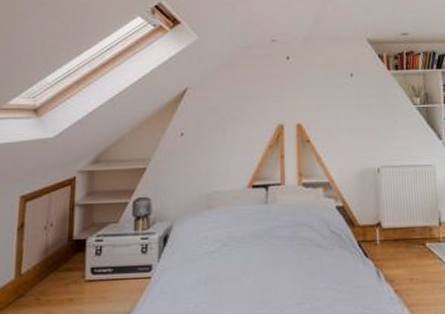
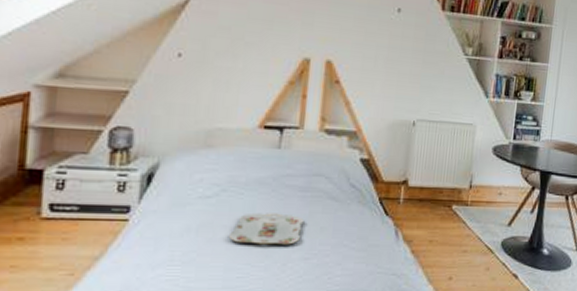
serving tray: none [233,262,293,293] -> present [229,212,303,245]

